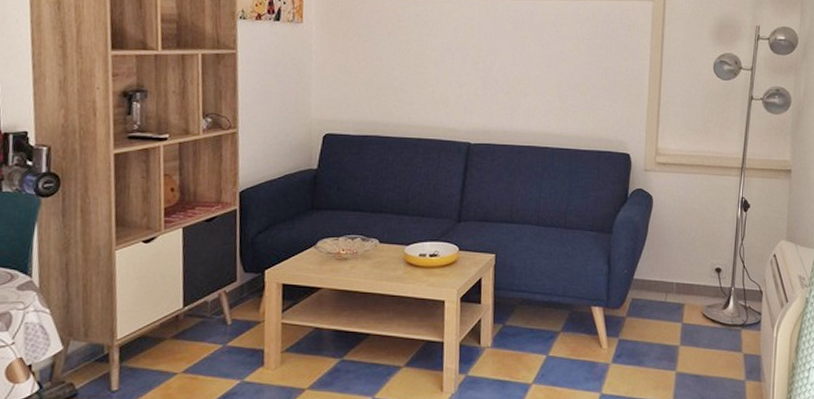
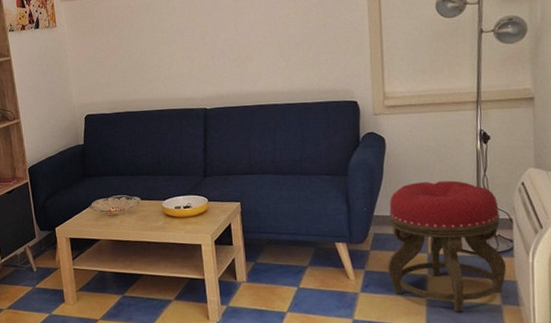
stool: none [641,246,753,387] -> present [387,180,507,312]

